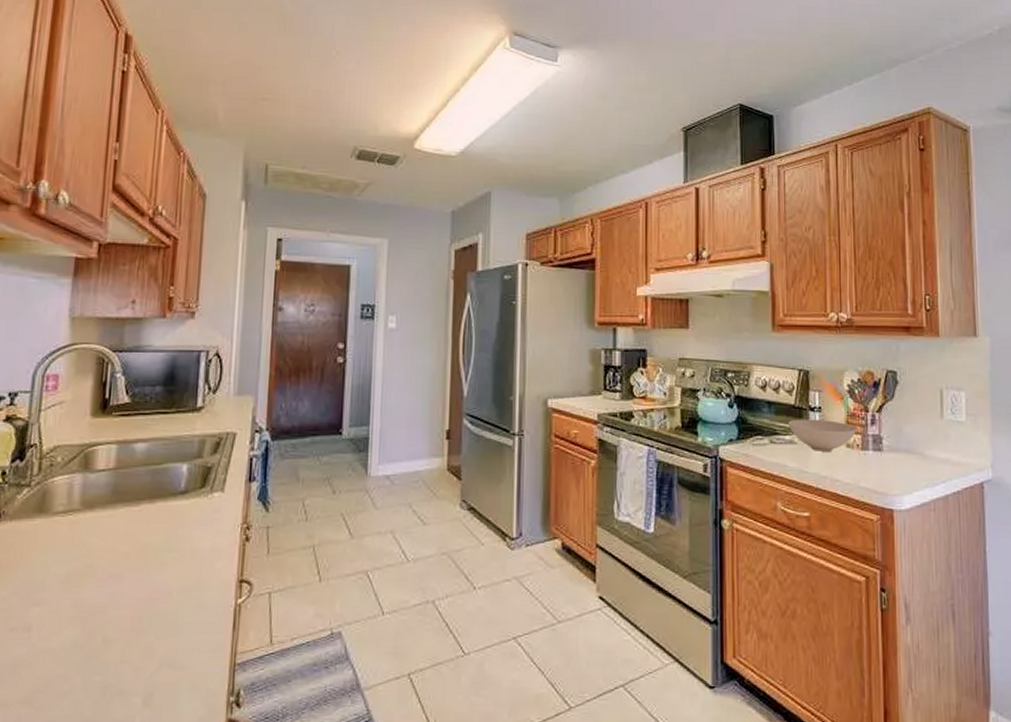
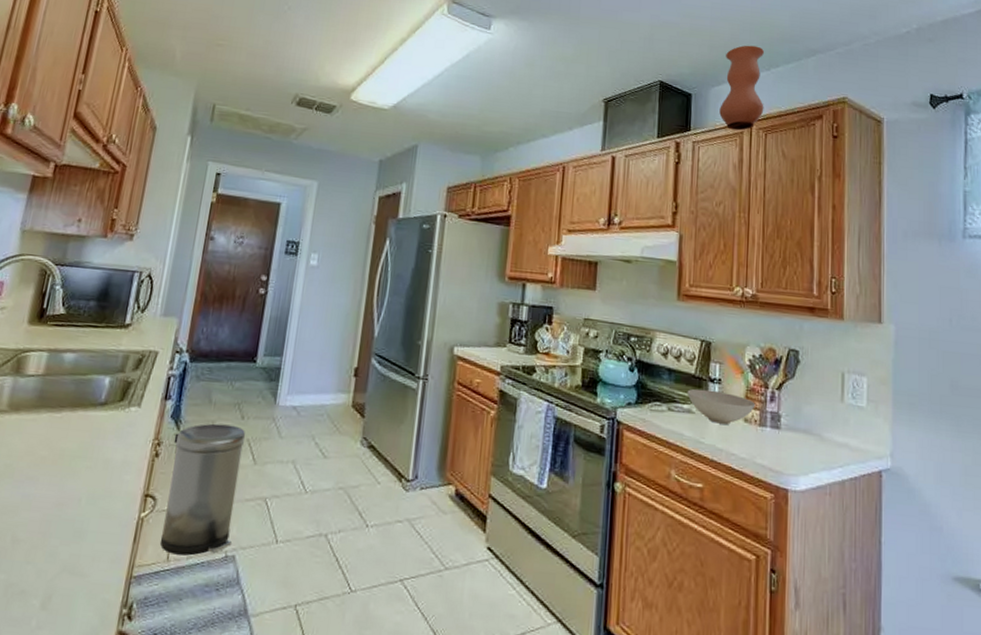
pedal bin: none [262,501,339,637] -> present [160,423,246,556]
vase: none [803,59,848,151] -> present [719,45,764,131]

